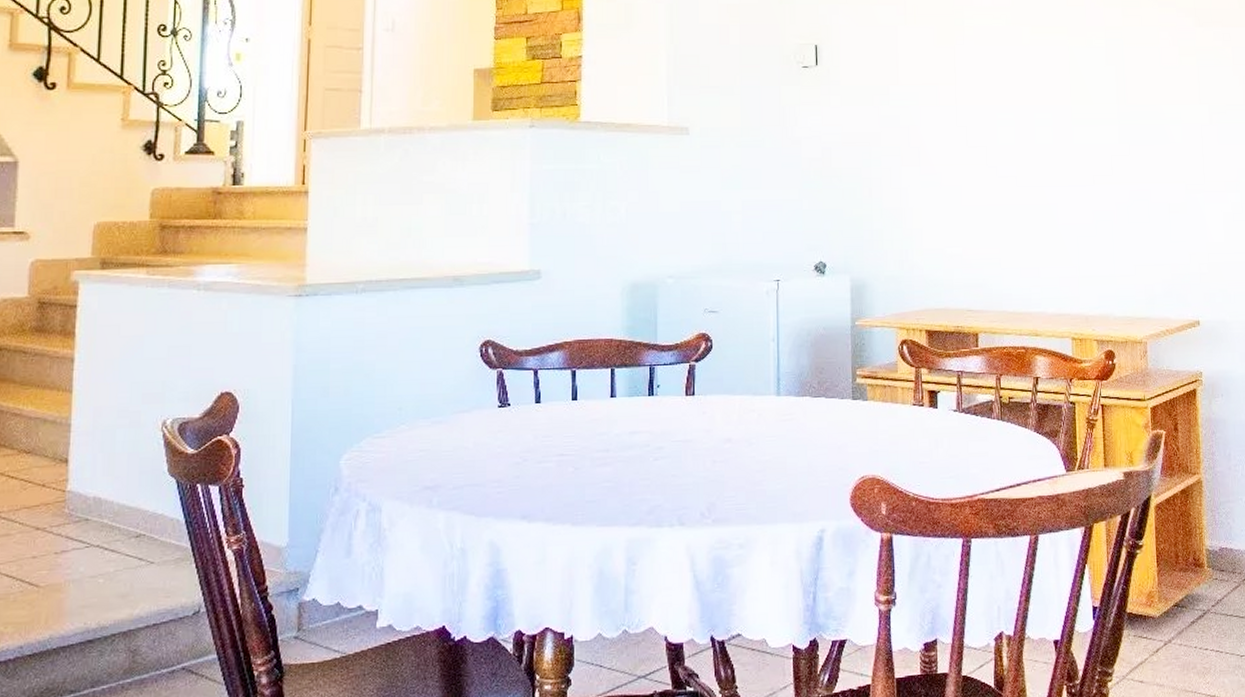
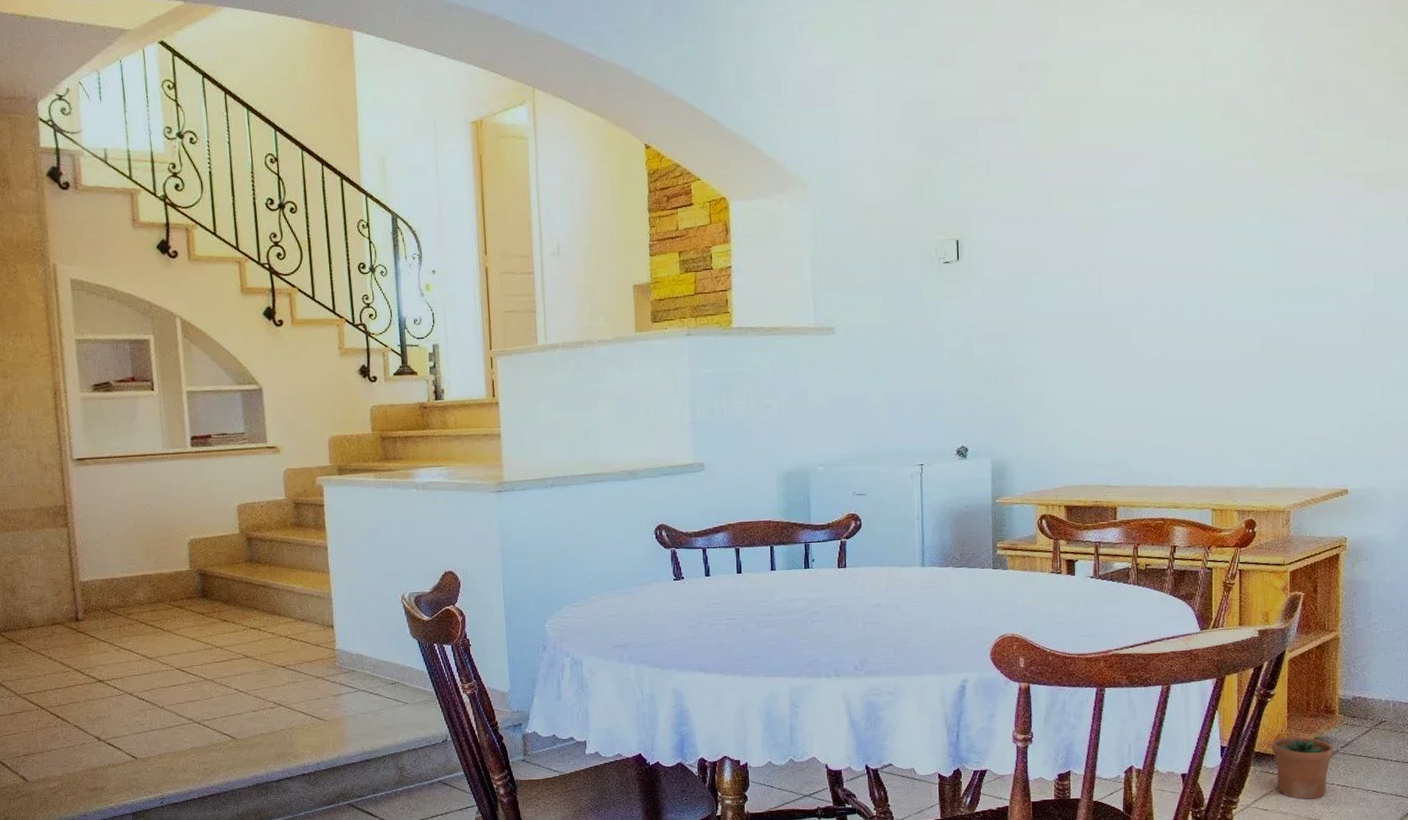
planter: none [1143,594,1206,668] -> present [1271,736,1334,800]

